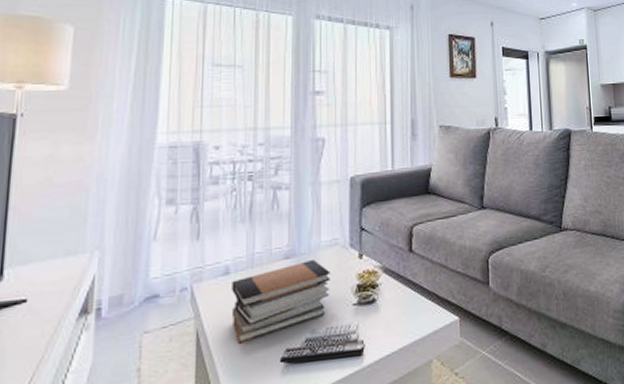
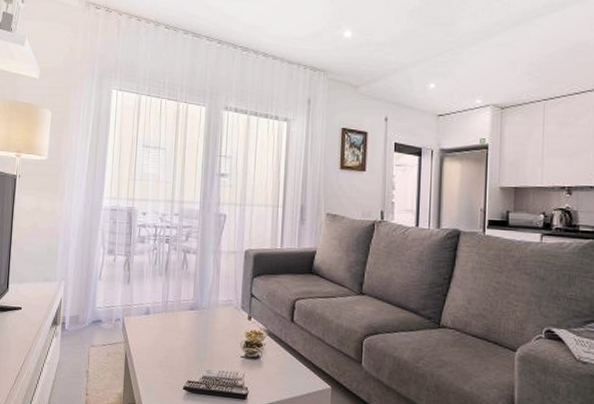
book stack: present [231,259,330,344] -> none [149,313,225,369]

